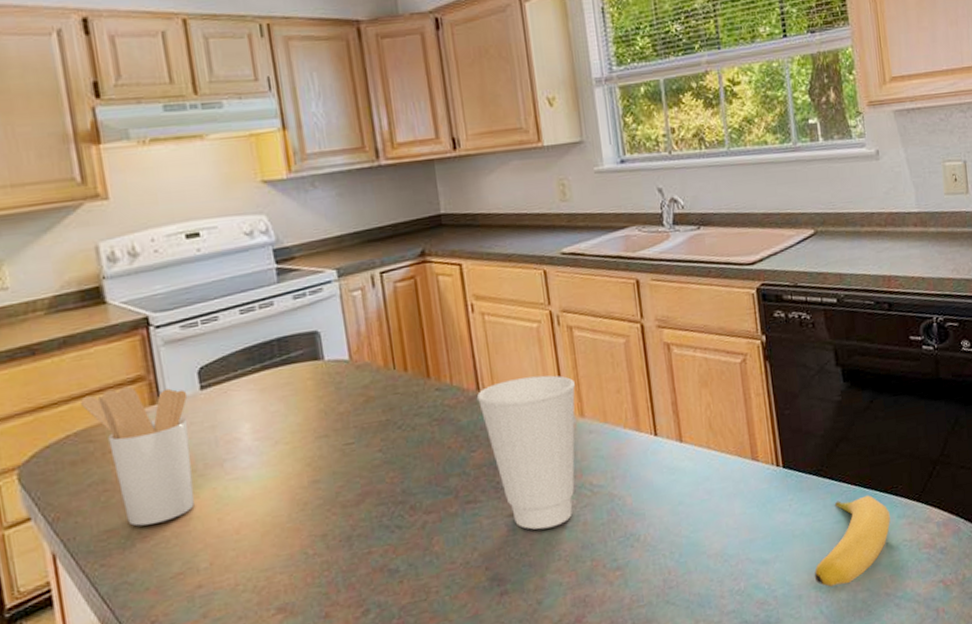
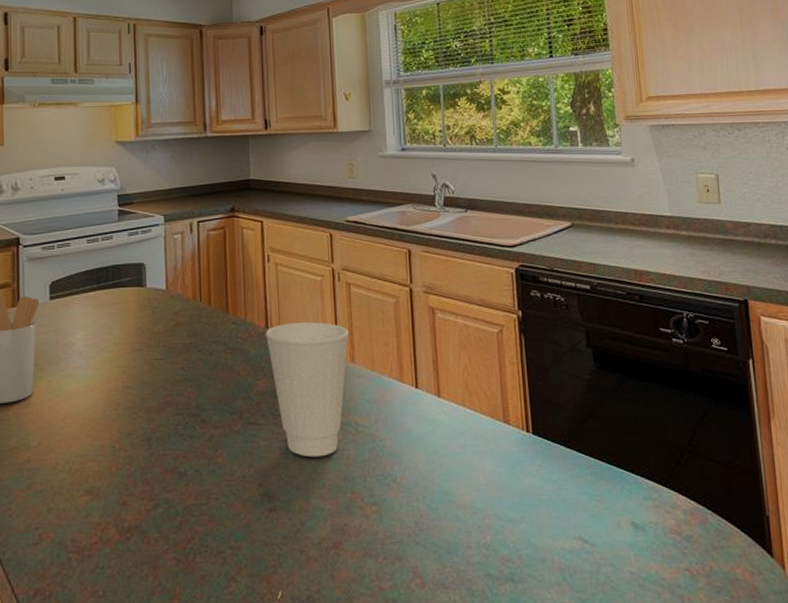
banana: present [814,495,891,587] -> none [558,472,636,555]

